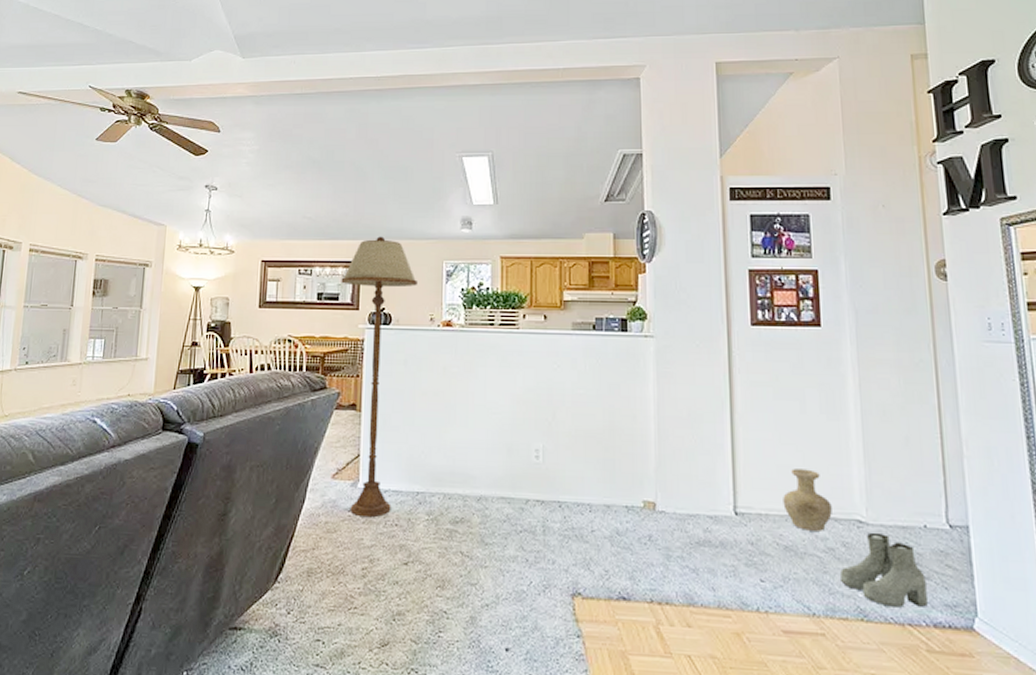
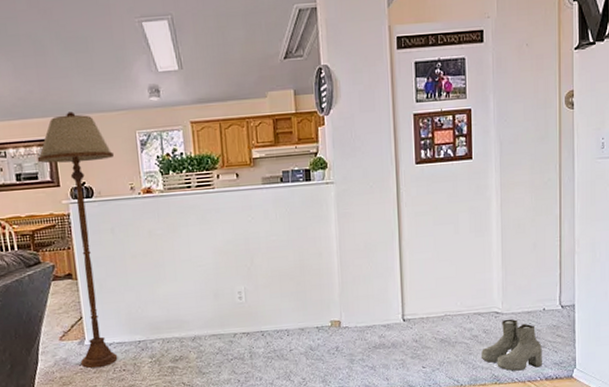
vase: present [783,468,832,531] -> none [440,278,477,325]

